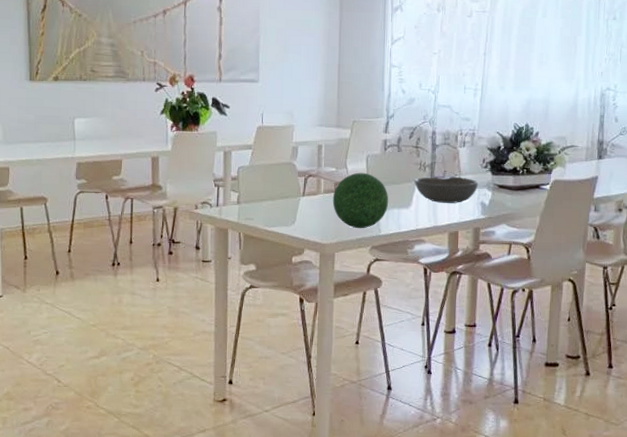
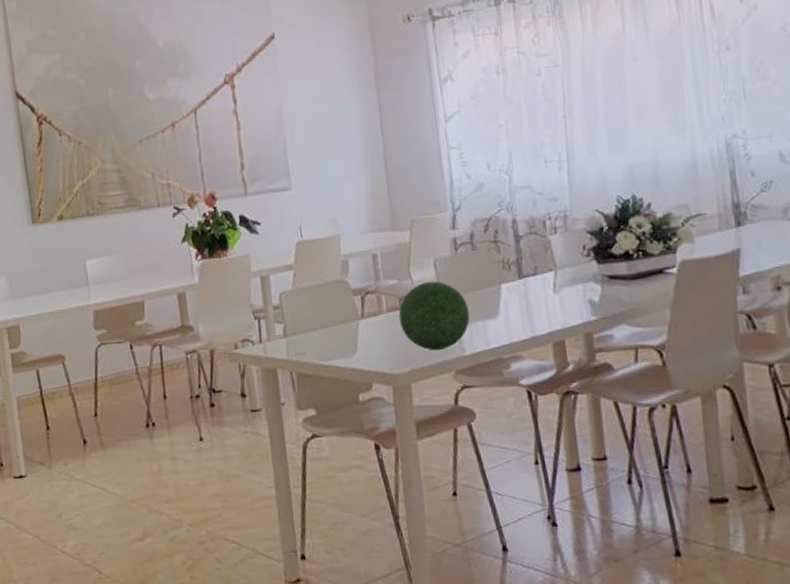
bowl: present [414,176,479,203] -> none [498,271,582,307]

